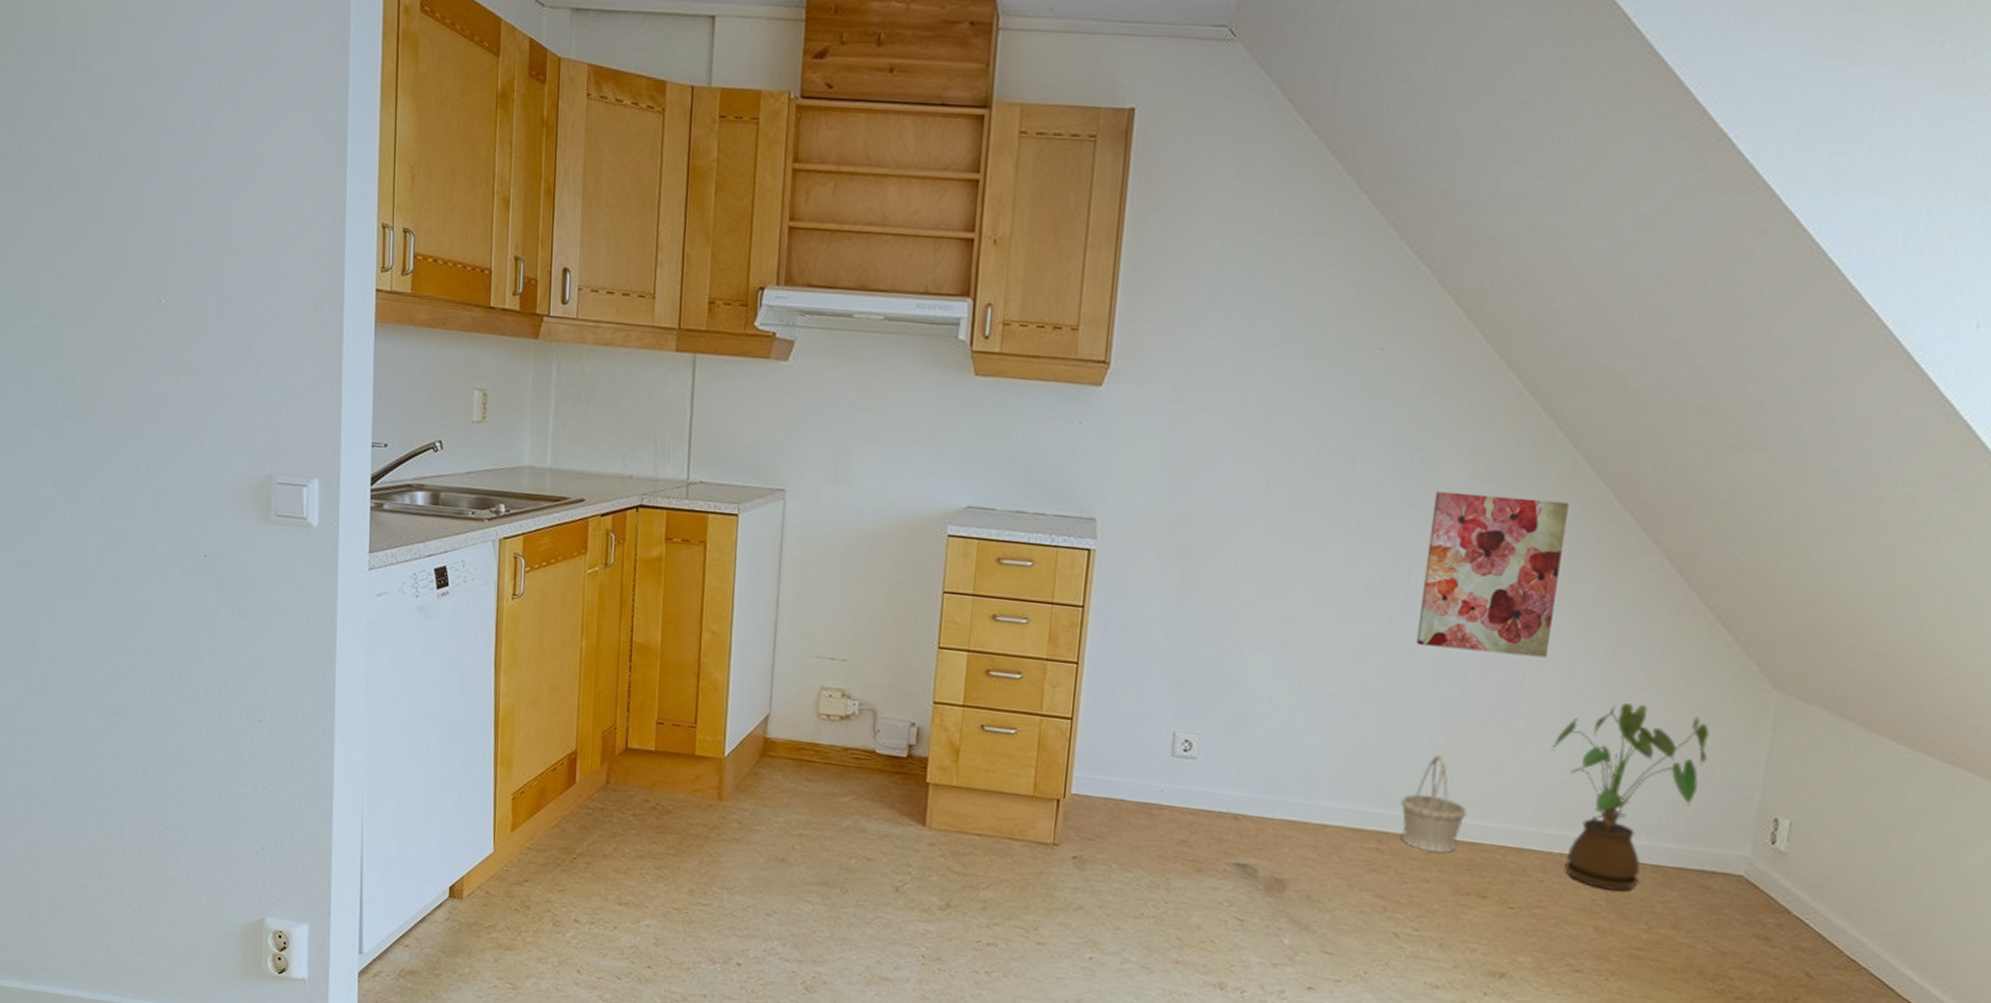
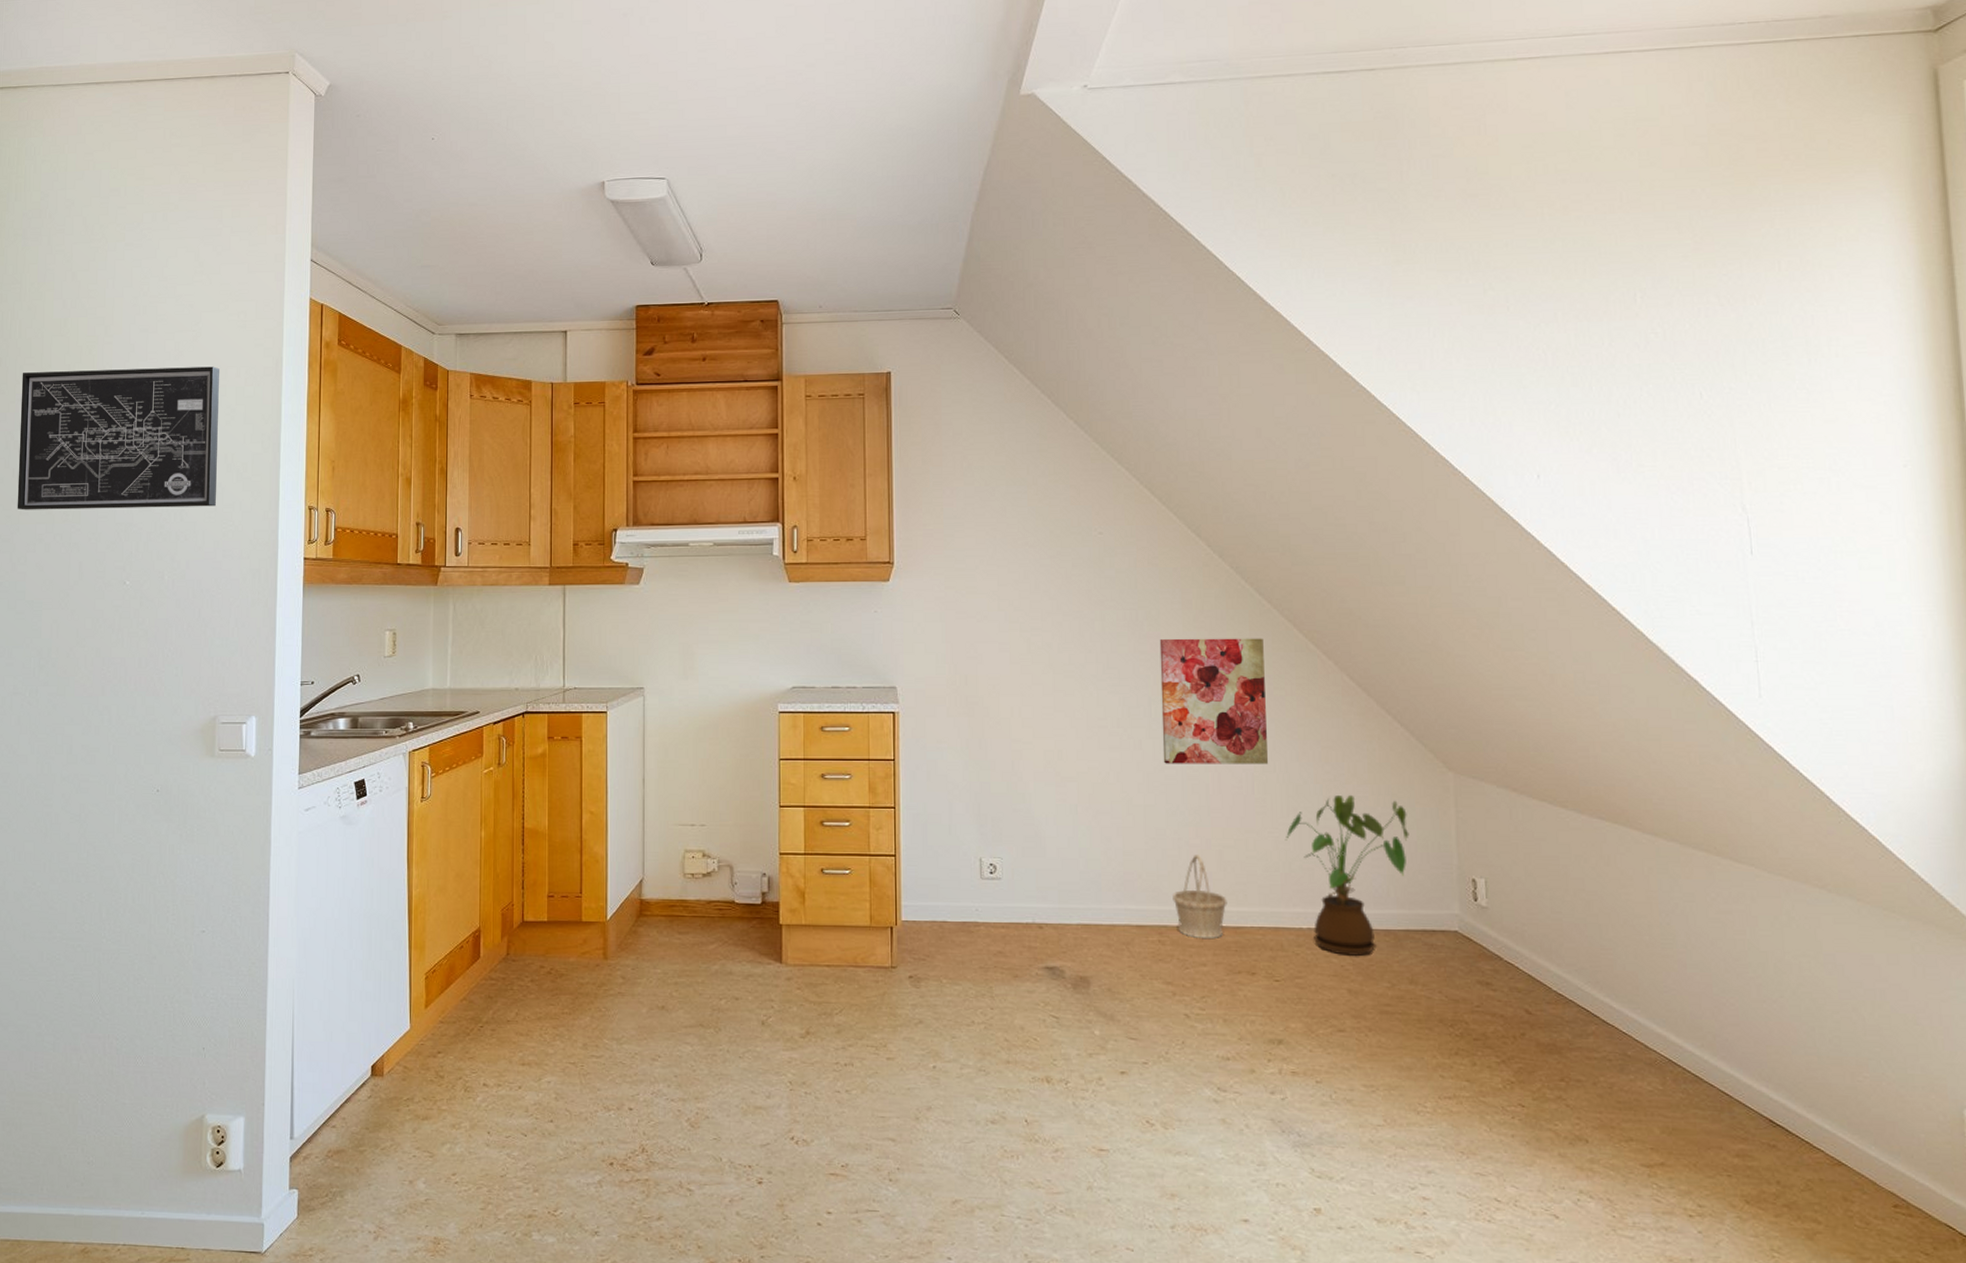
wall art: none [24,16,270,214] -> present [17,366,219,510]

